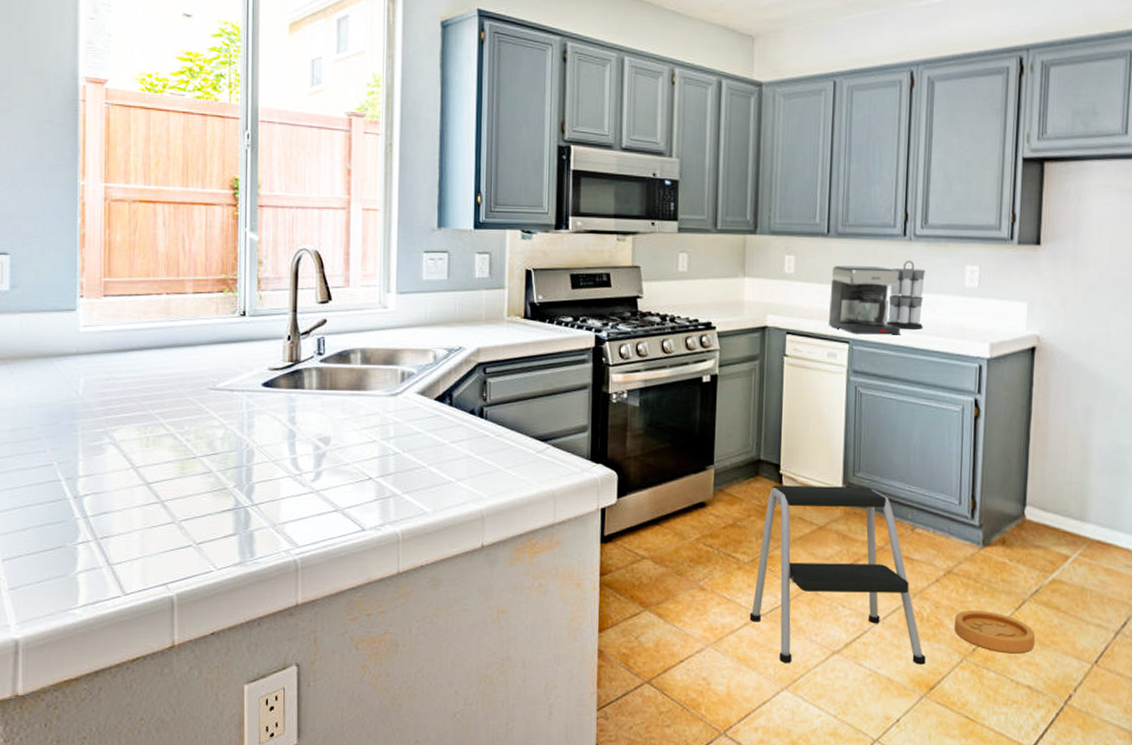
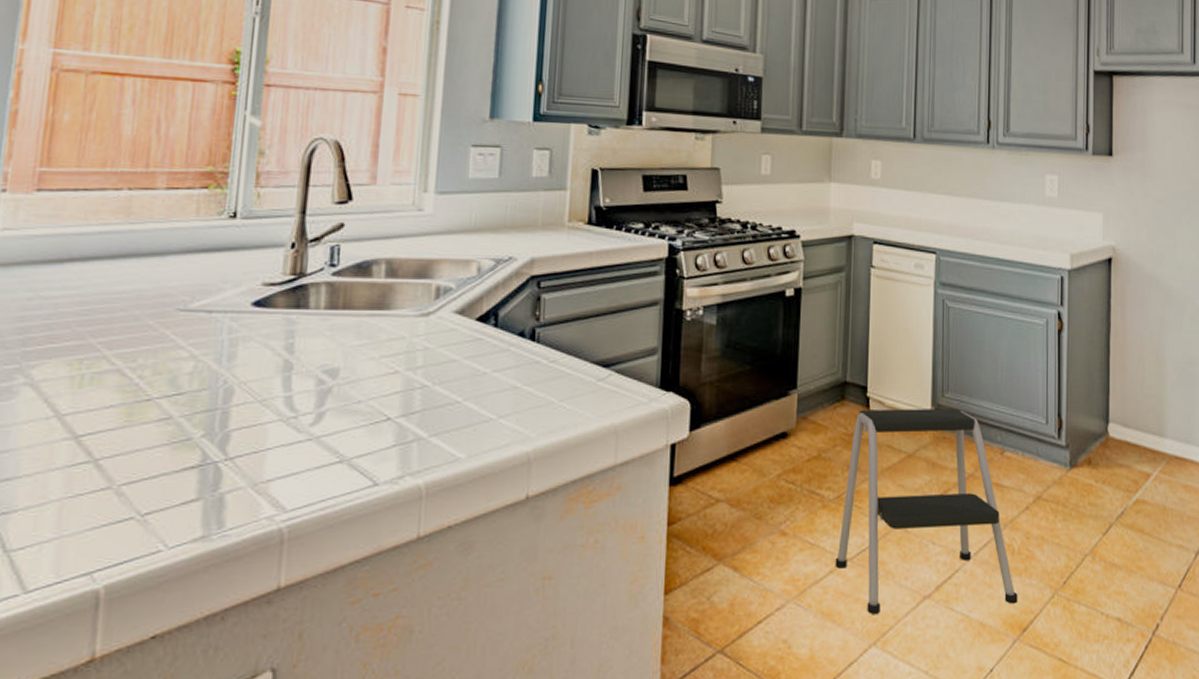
coffee maker: present [828,265,900,335] -> none [915,172,985,245]
spice rack: present [886,260,925,329] -> none [972,168,1008,239]
pet bowl: present [954,610,1035,654] -> none [1045,538,1122,584]

